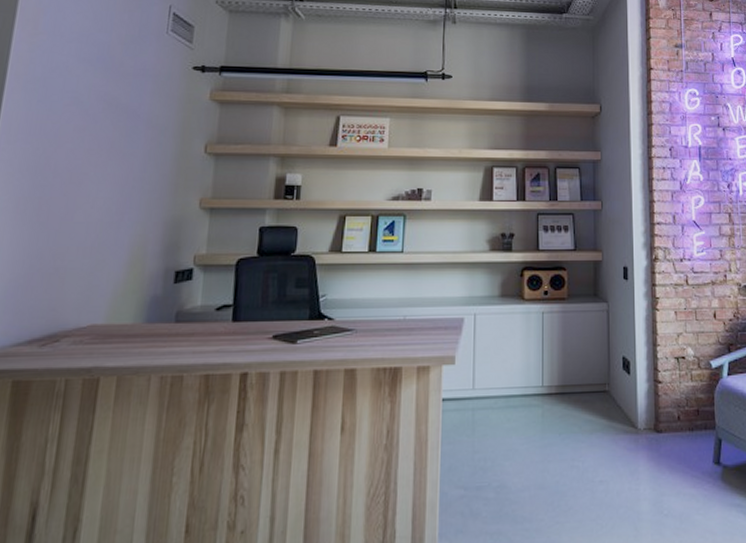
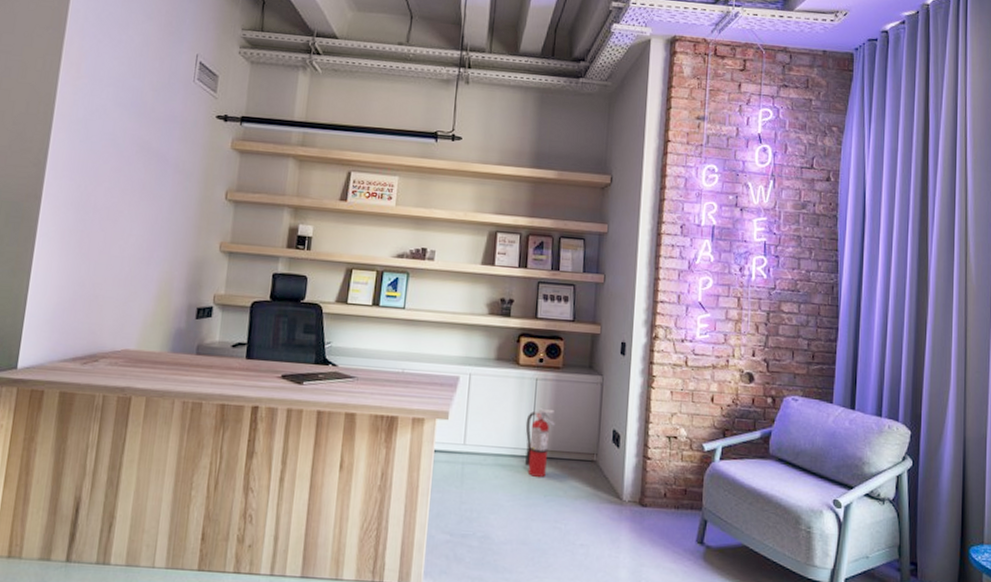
fire extinguisher: none [535,340,564,415] -> present [525,406,555,477]

